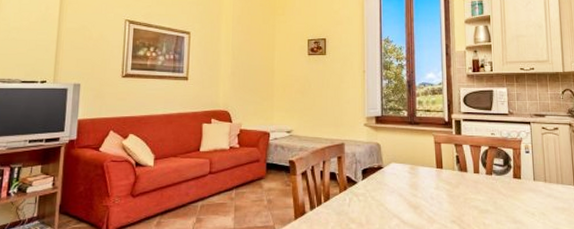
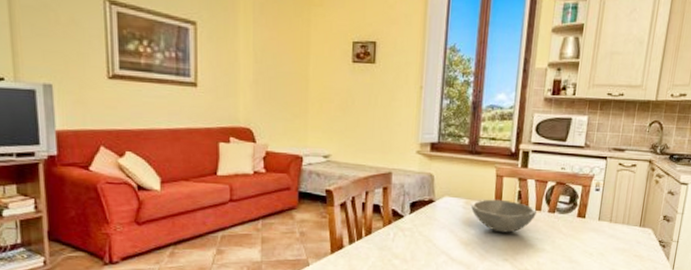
bowl: none [415,164,476,195] -> present [470,199,537,233]

